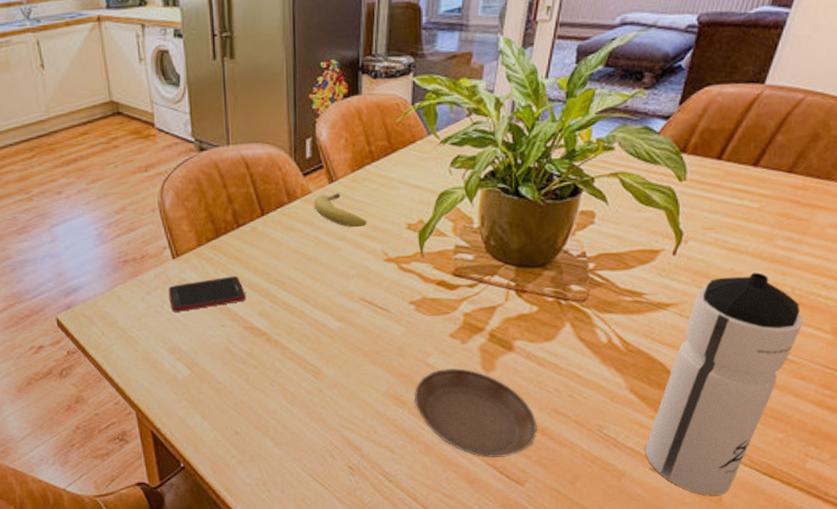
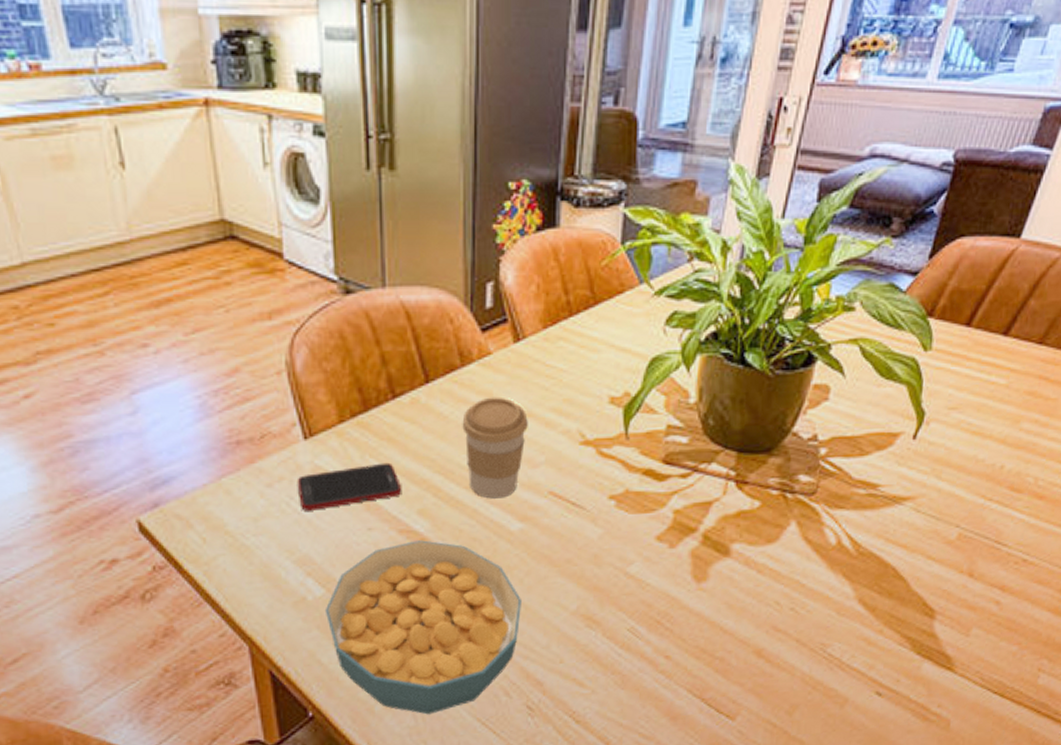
cereal bowl: none [190,335,342,470] -> present [324,540,521,715]
coffee cup: none [290,225,342,304] -> present [462,397,528,499]
fruit: present [314,193,367,228] -> none [494,355,561,401]
saucer: present [414,368,537,458] -> none [610,579,753,688]
water bottle: present [645,272,803,496] -> none [871,460,1045,721]

